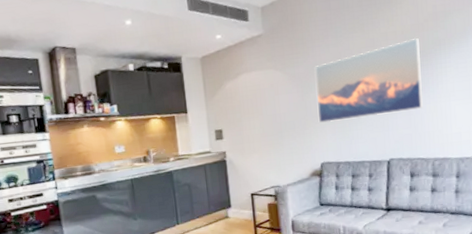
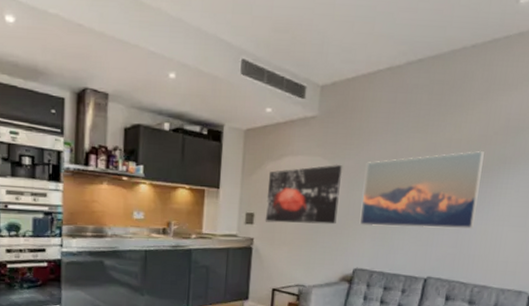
wall art: none [229,73,297,135] -> present [265,165,343,225]

